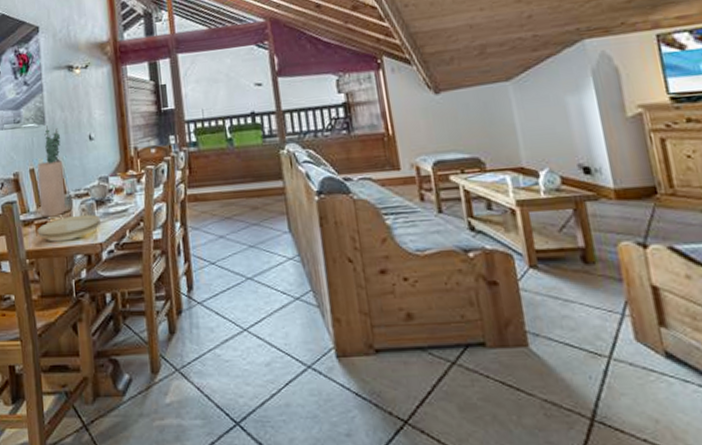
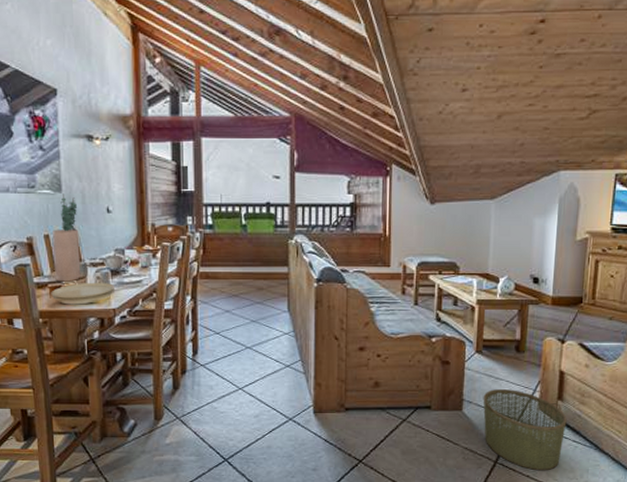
basket: none [552,315,687,432] -> present [483,389,567,471]

